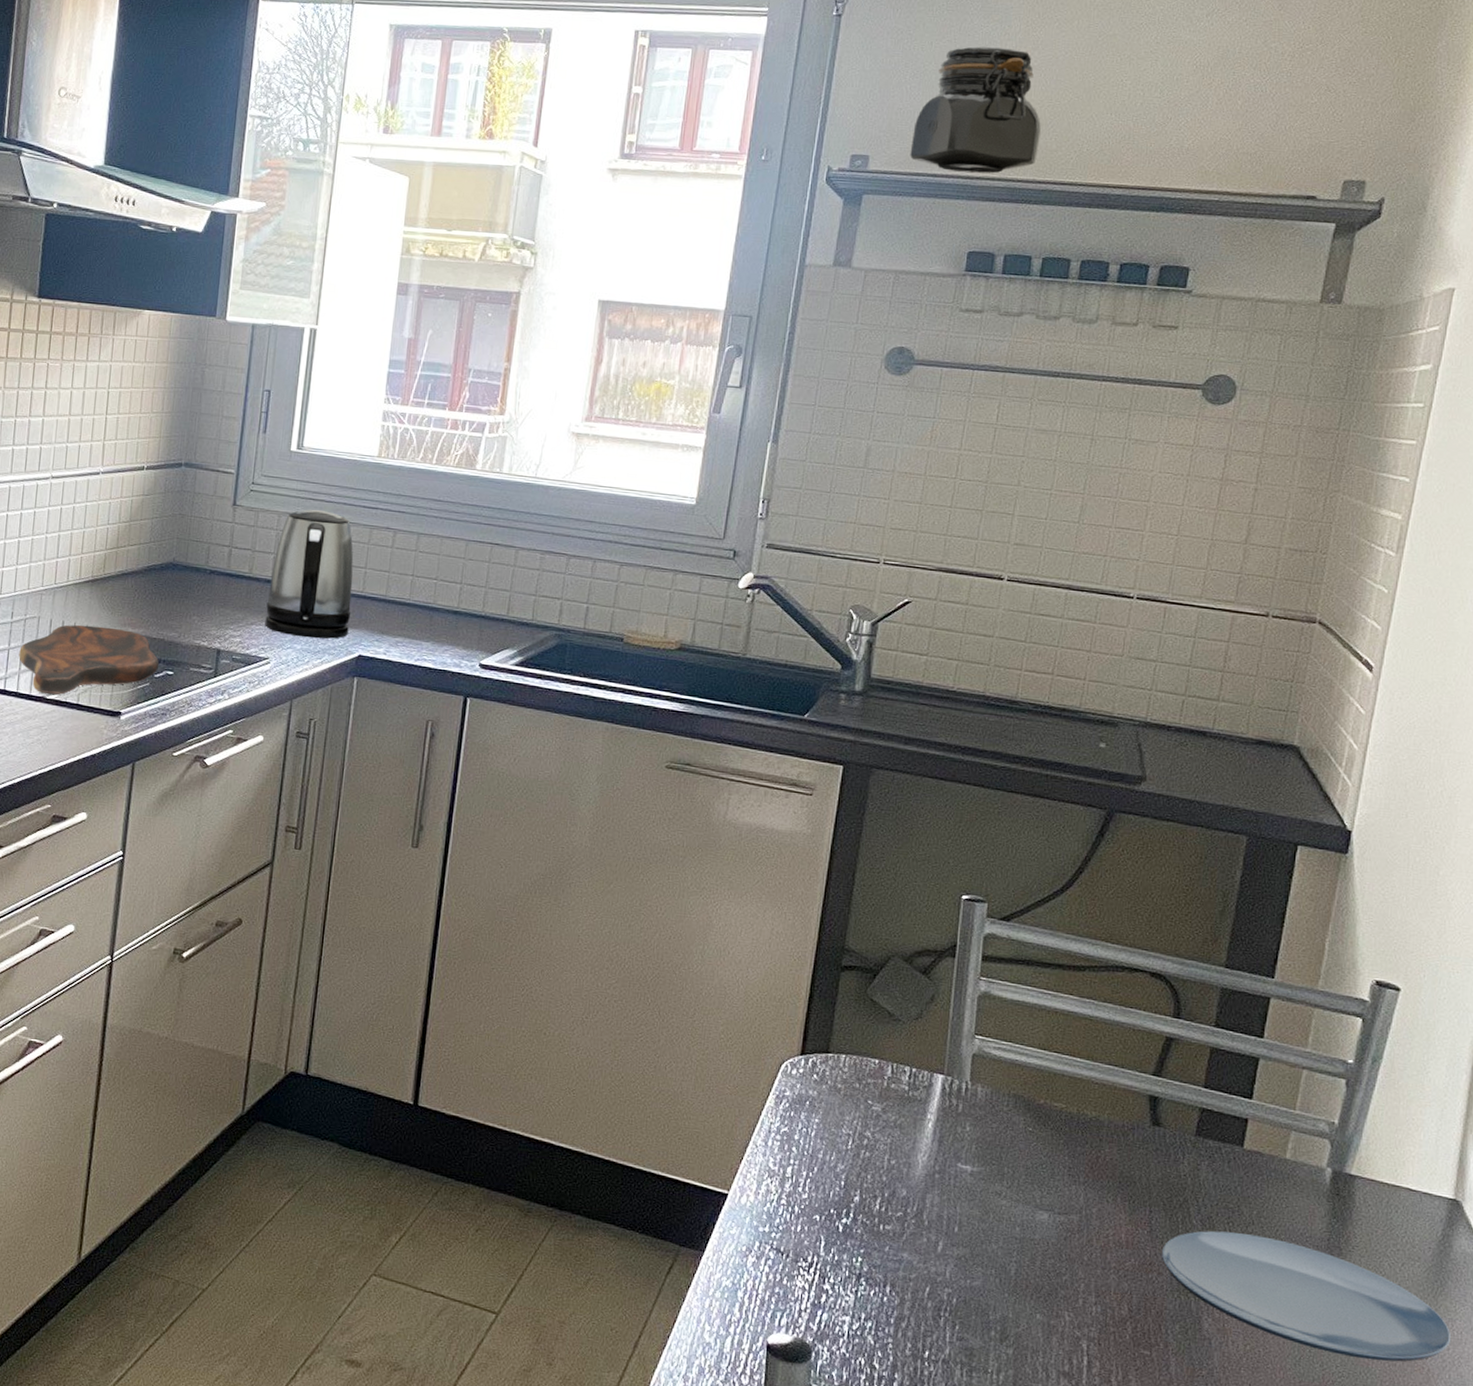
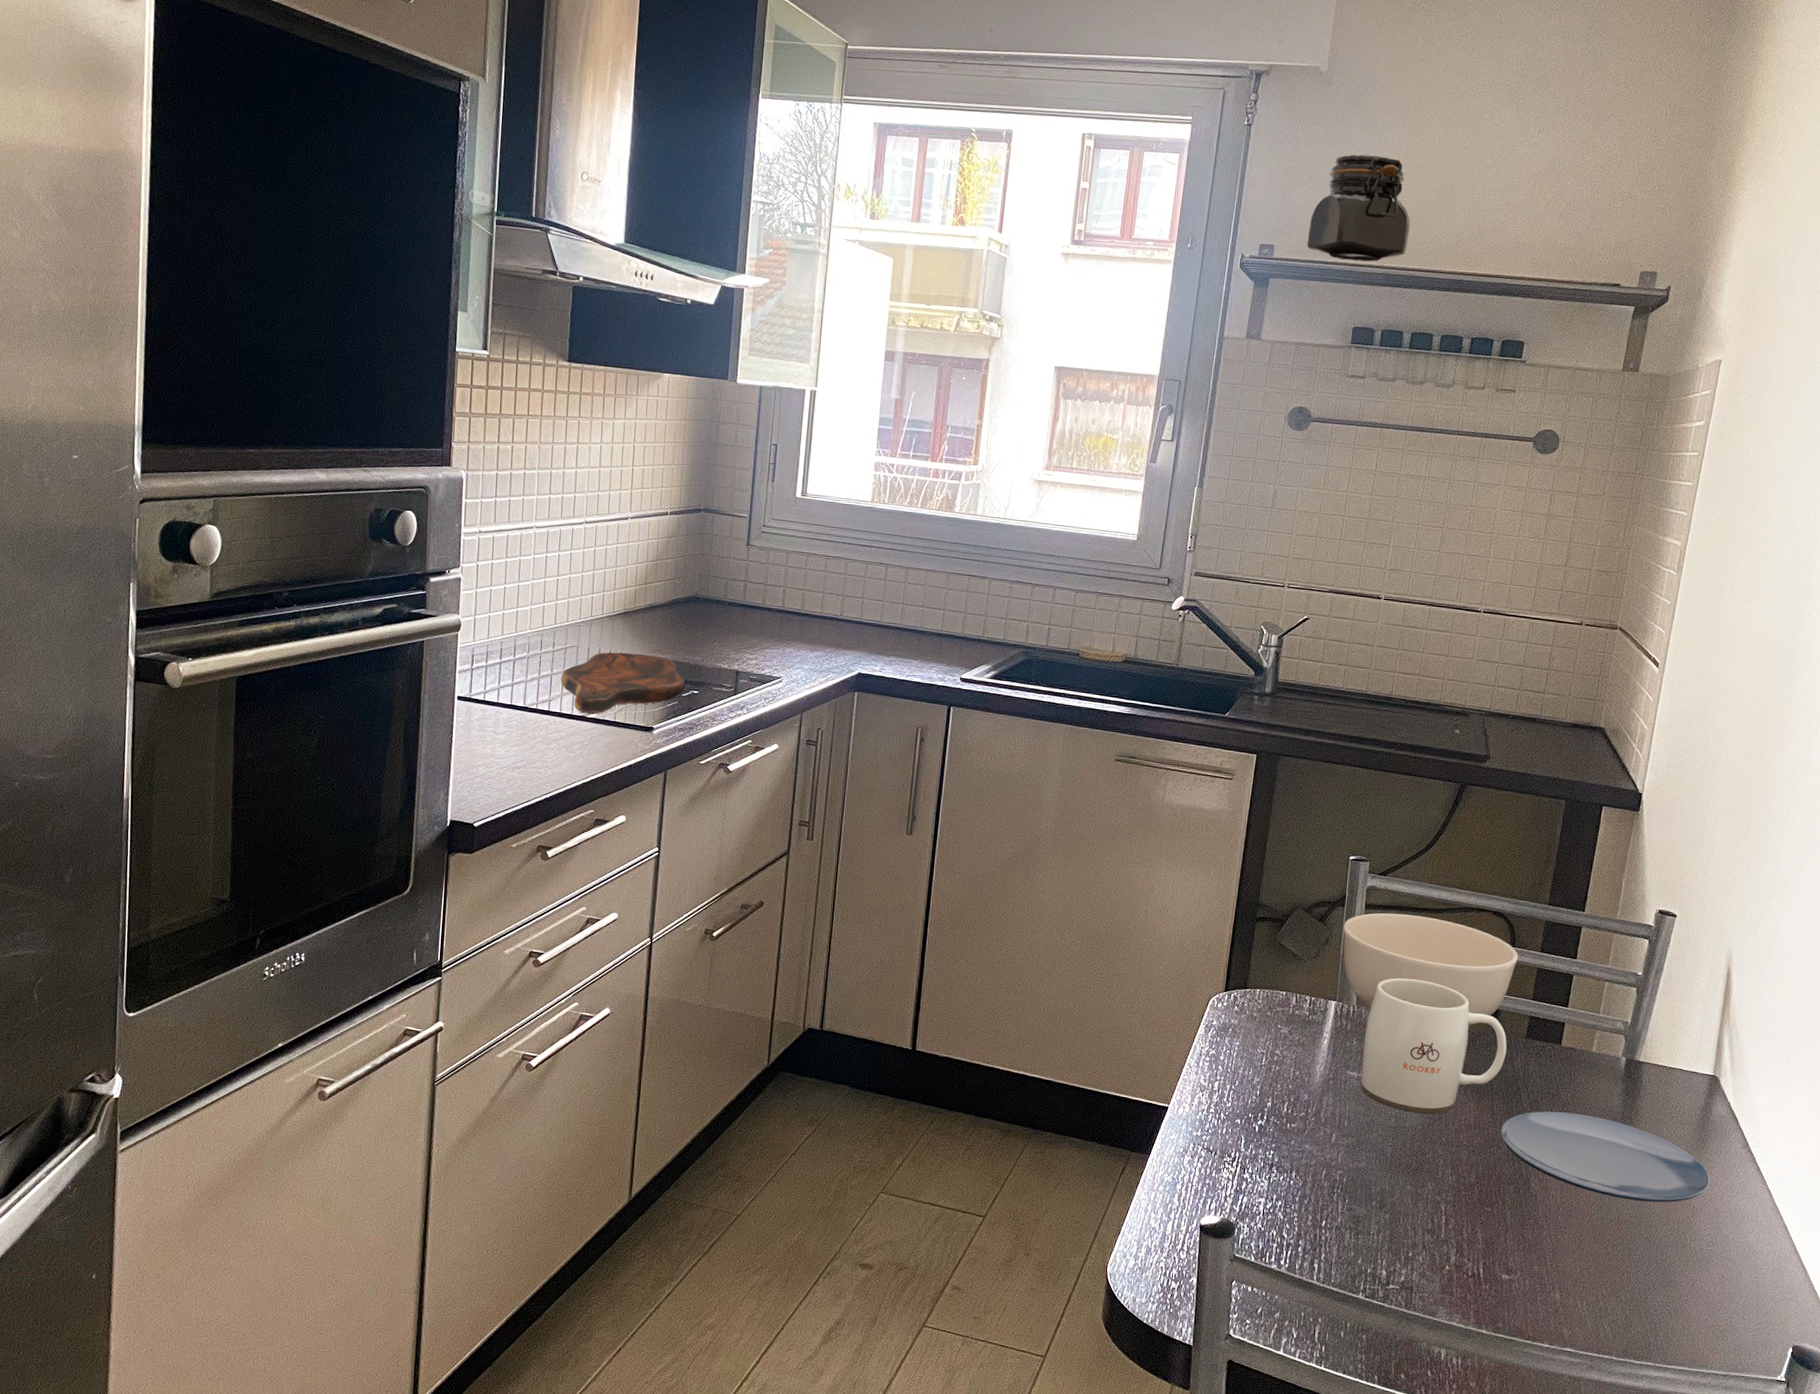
kettle: present [265,509,354,639] -> none [777,548,852,660]
bowl: none [953,967,1185,1117] -> present [1343,913,1519,1027]
mug: none [975,1049,1170,1226] -> present [1360,977,1507,1115]

